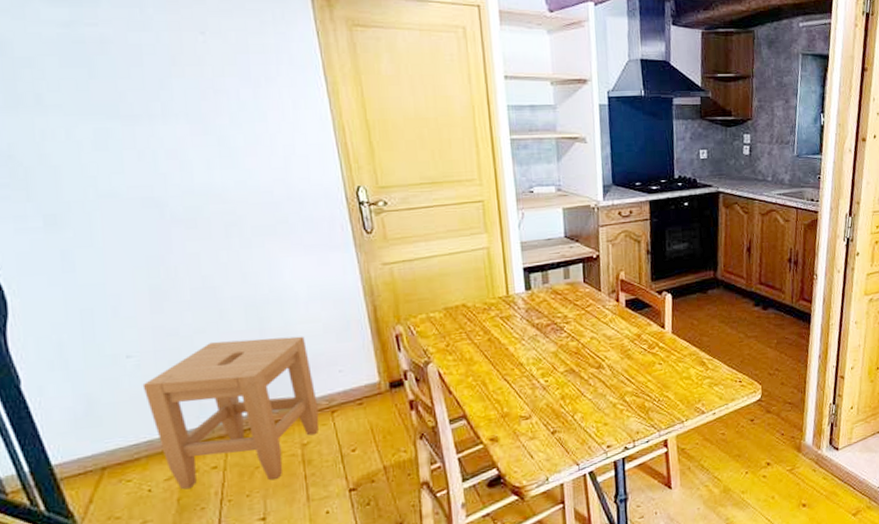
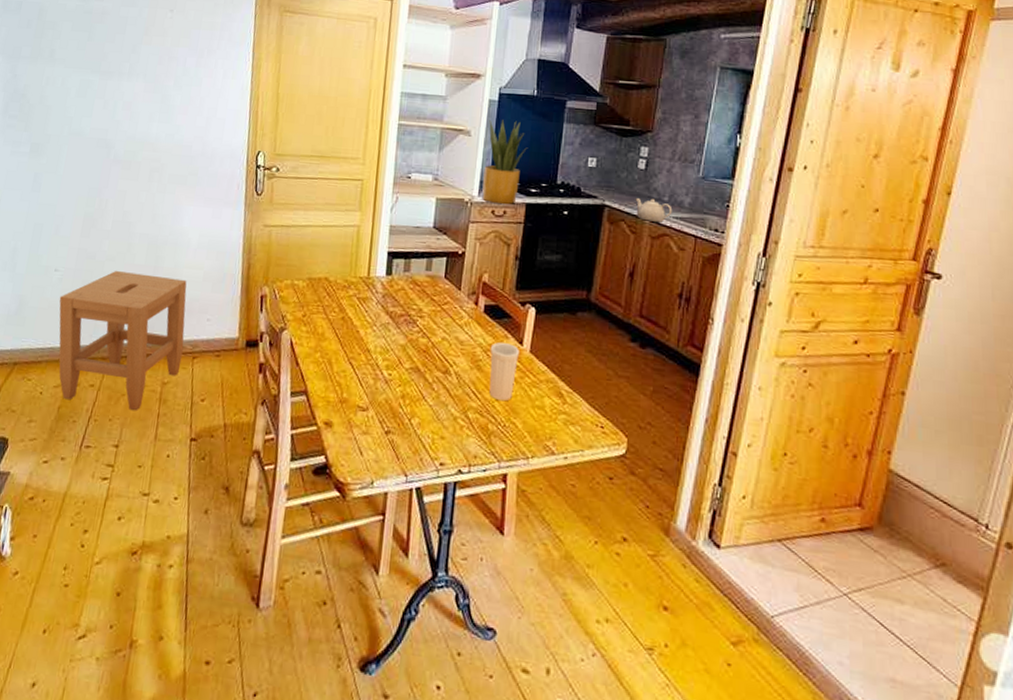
planter: none [602,123,644,206] -> present [482,120,528,205]
cup: none [636,329,663,381] -> present [489,342,519,401]
teapot: none [744,180,776,201] -> present [635,197,673,222]

